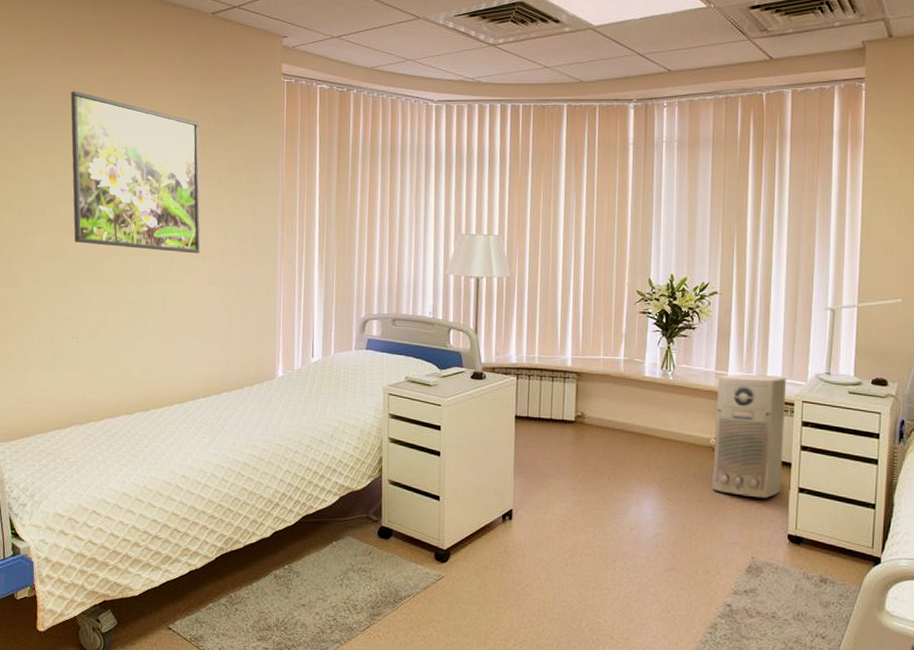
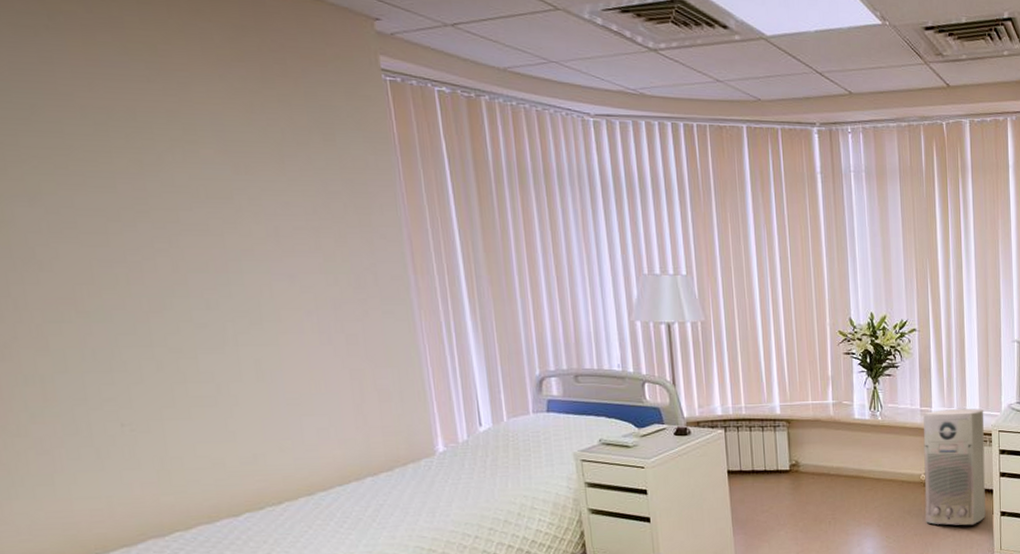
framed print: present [70,91,201,254] -> none [42,75,301,306]

